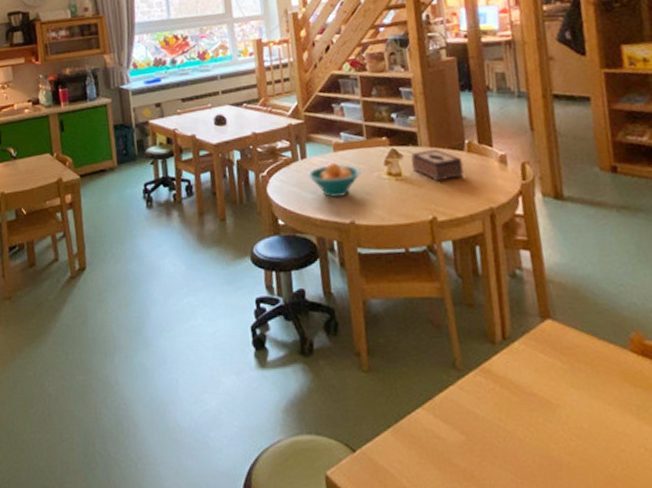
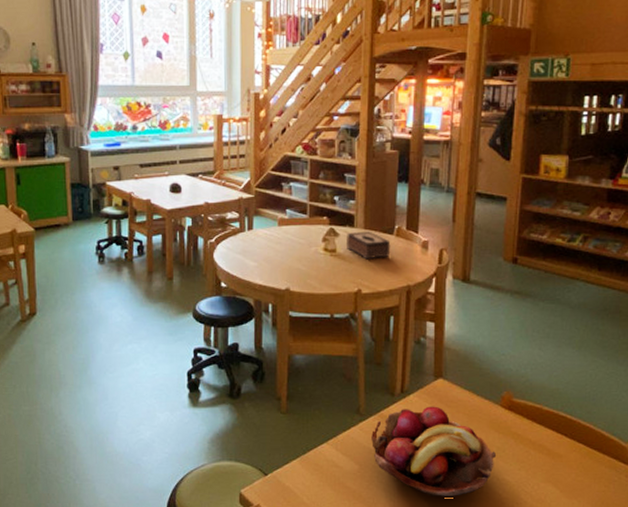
fruit bowl: present [307,163,361,197] -> none [251,236,300,266]
fruit basket: none [474,355,639,476] -> present [371,406,497,498]

